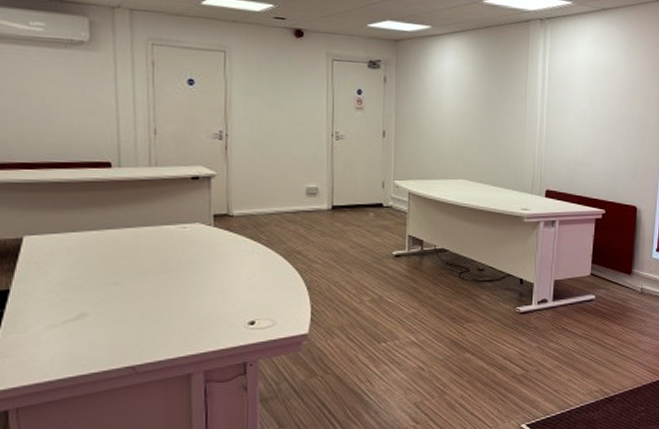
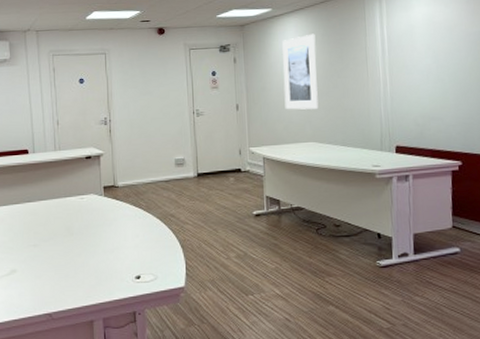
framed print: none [437,60,476,144] -> present [282,33,319,110]

